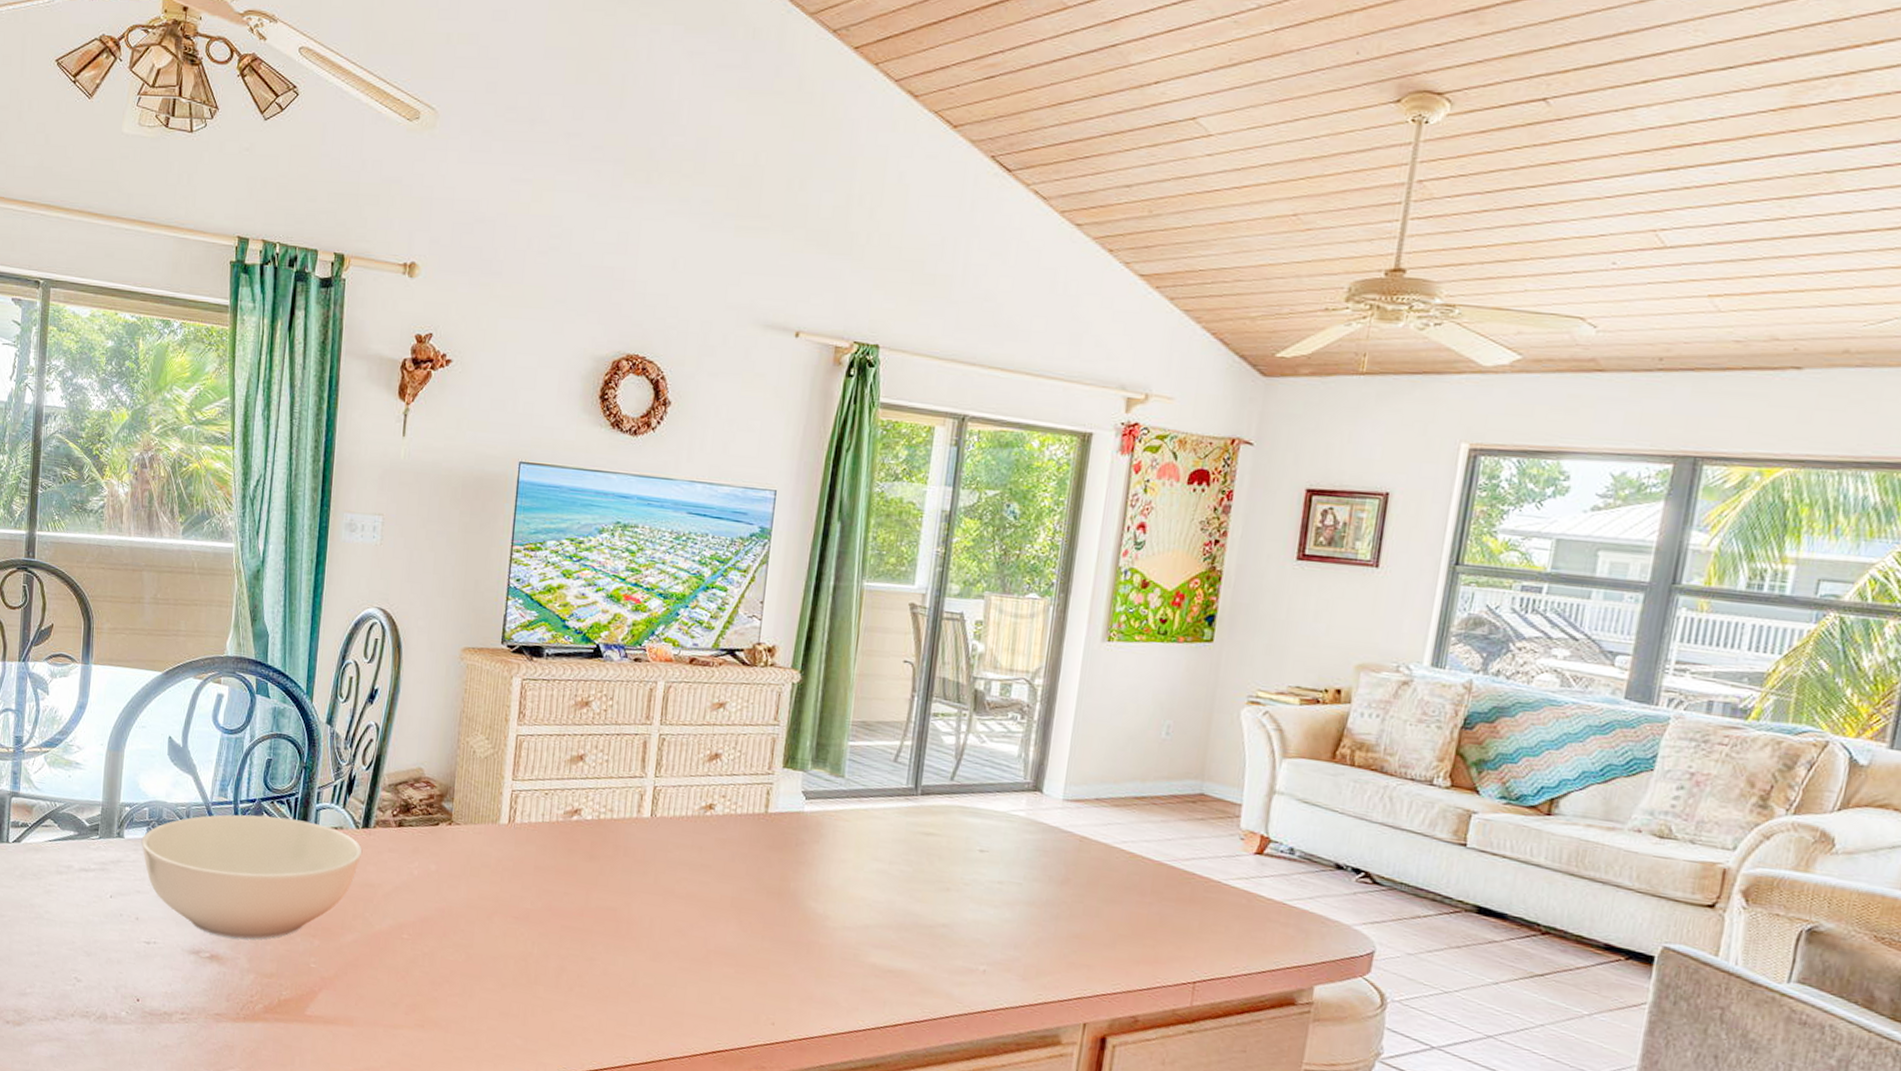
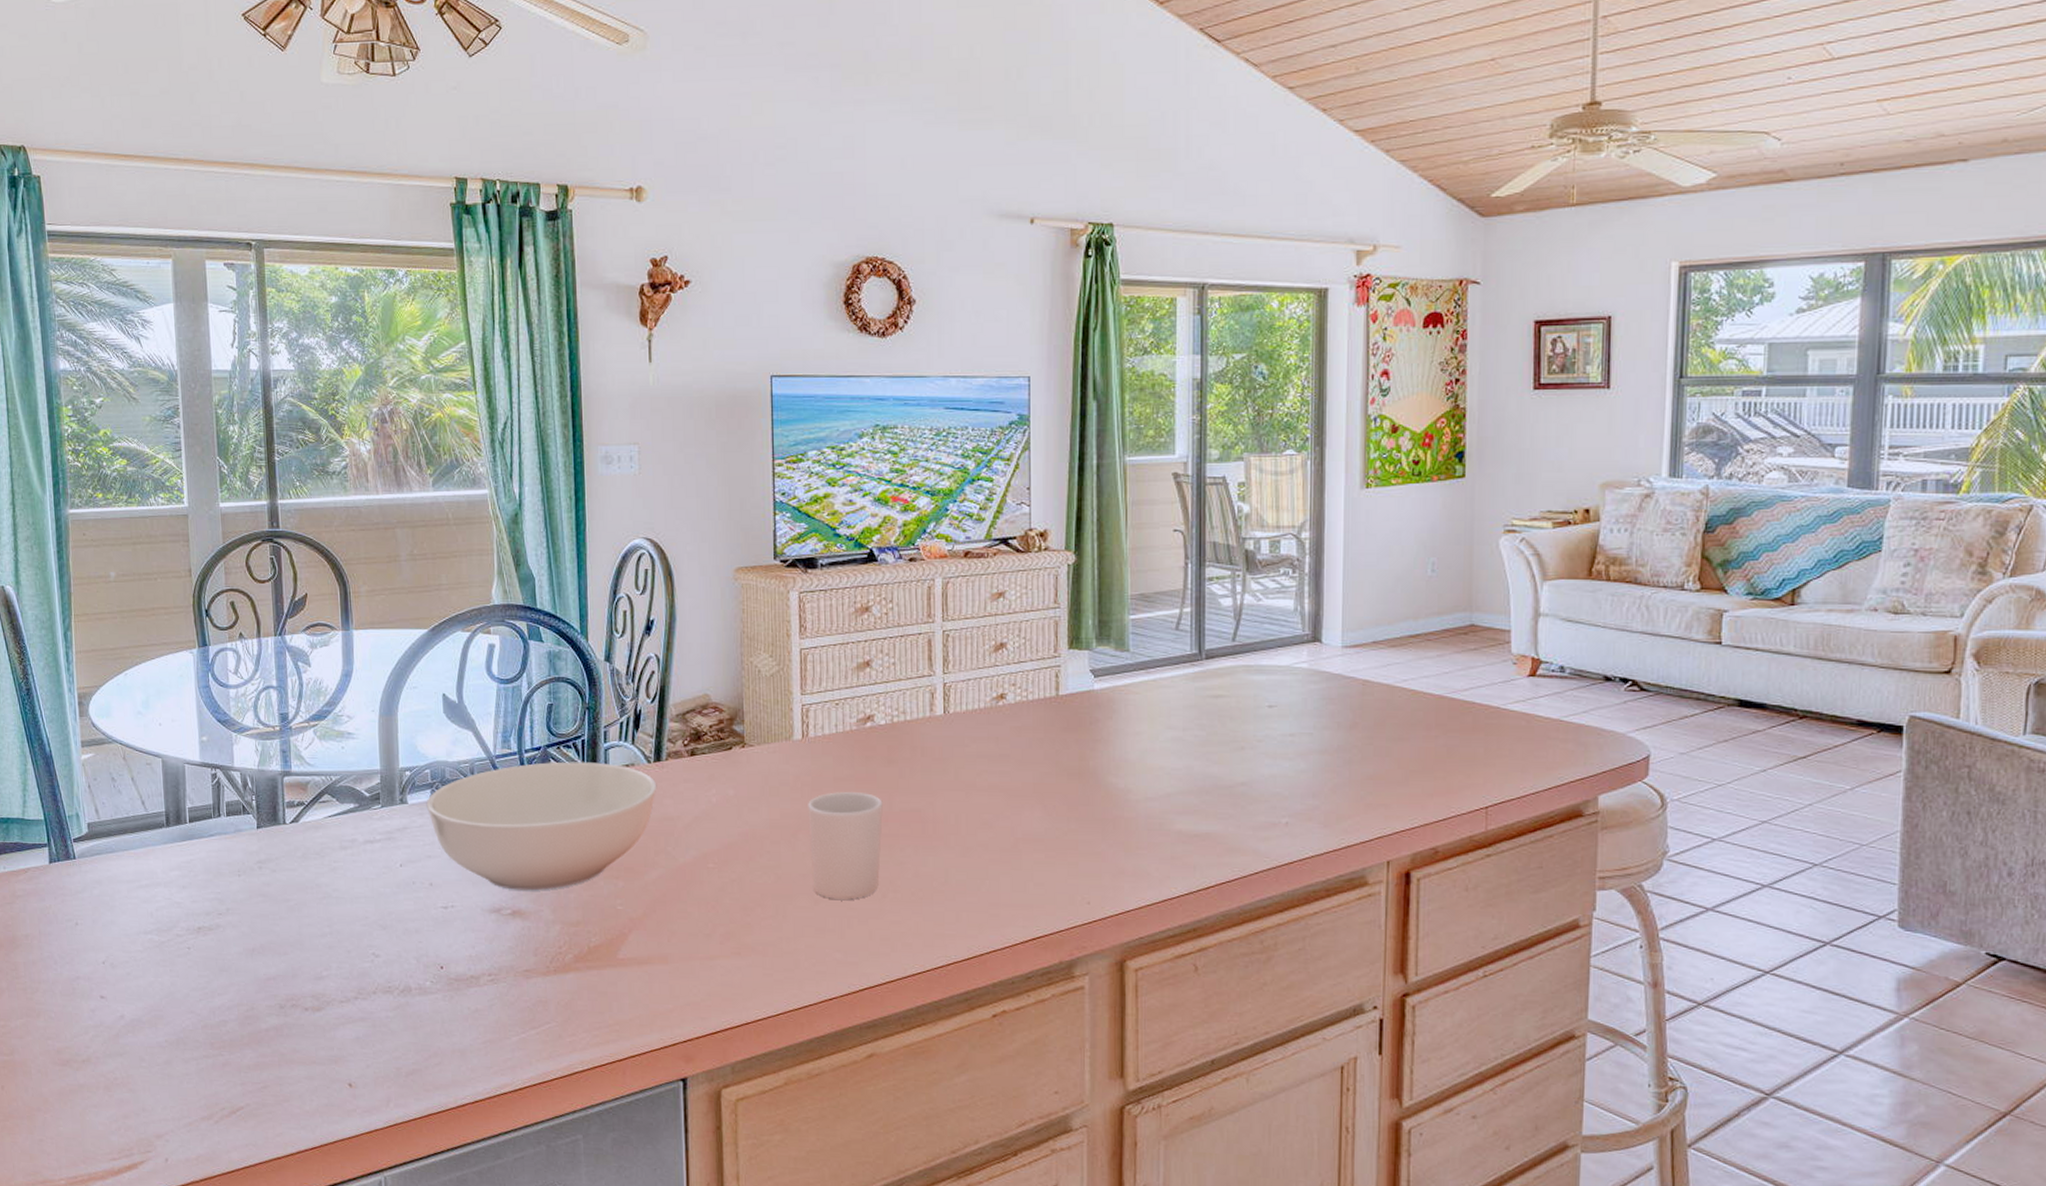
mug: none [501,880,580,988] -> present [808,791,883,900]

